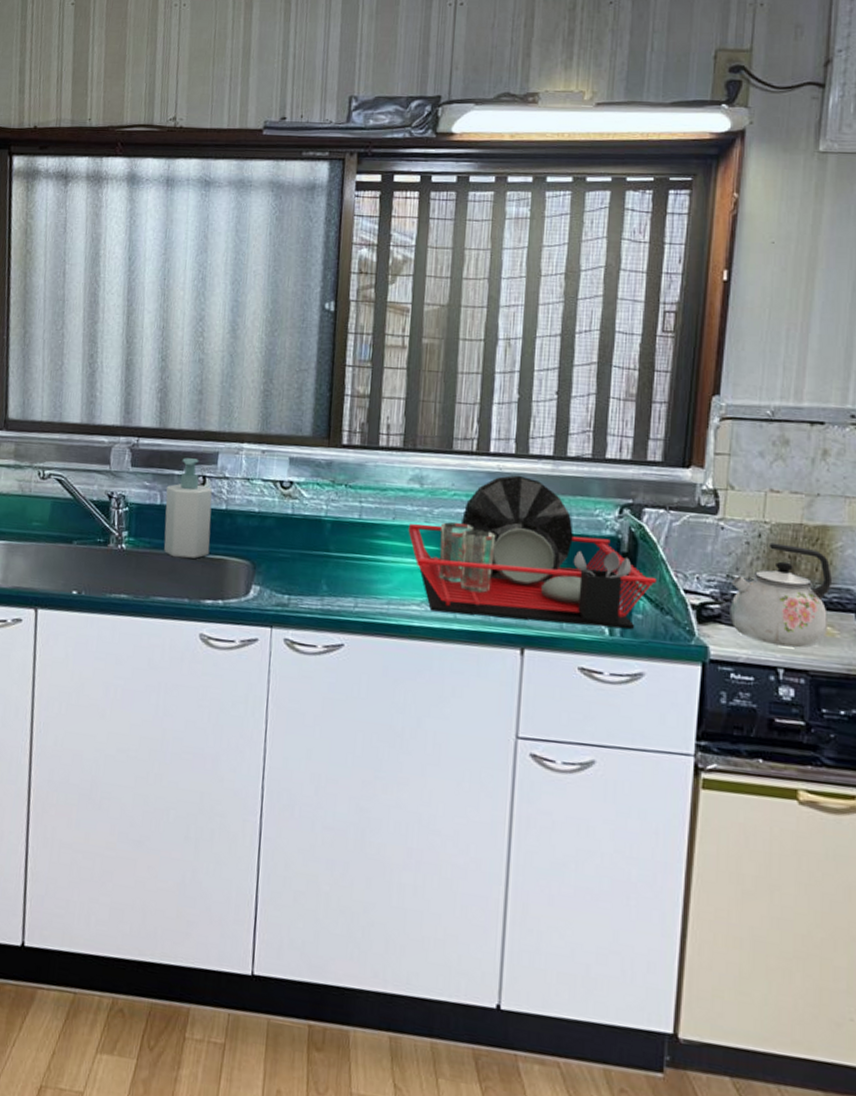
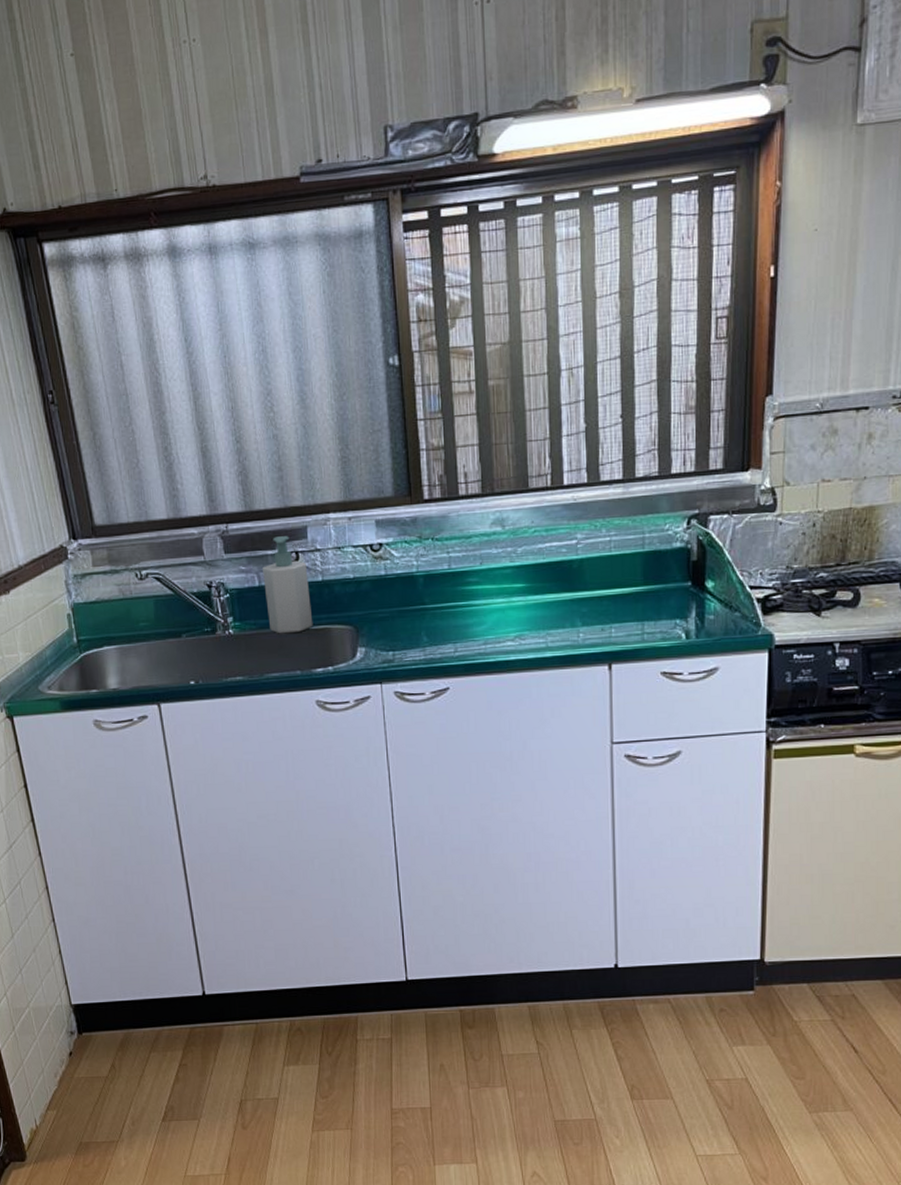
dish rack: present [408,475,656,629] -> none [495,503,724,644]
kettle: present [729,542,832,648] -> none [790,529,878,623]

